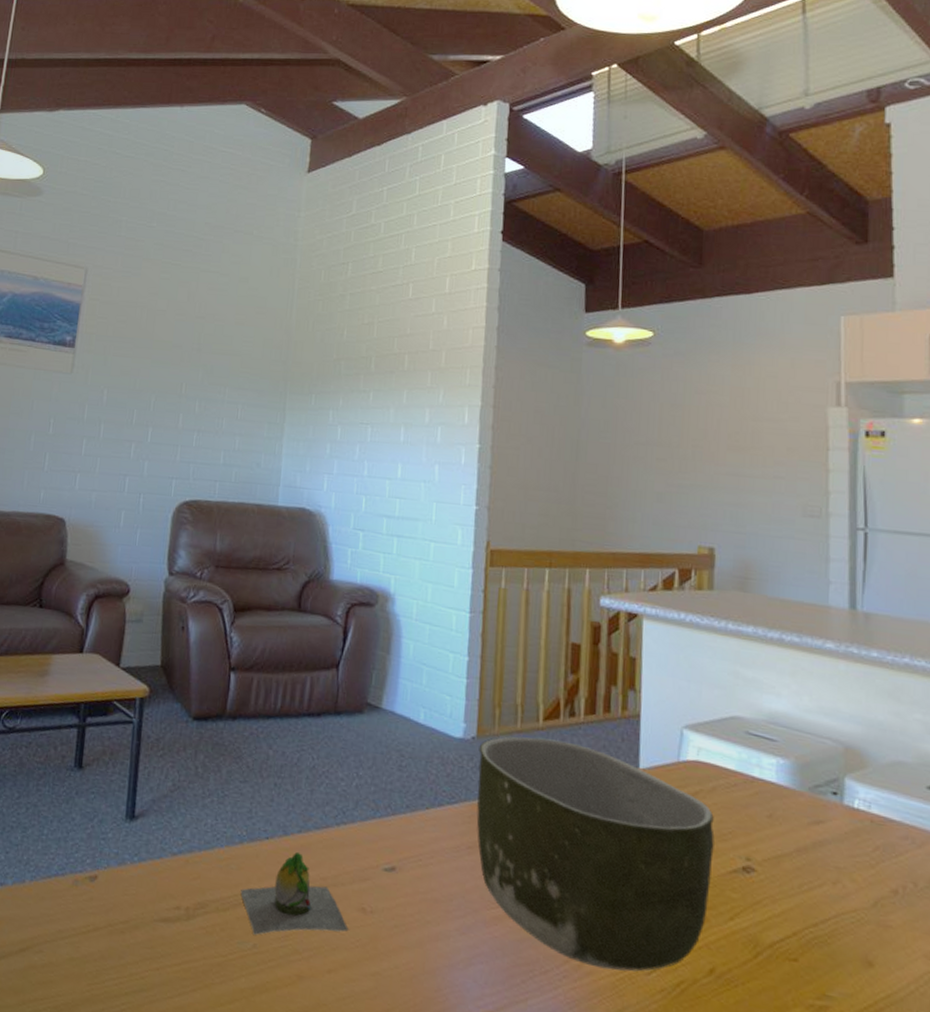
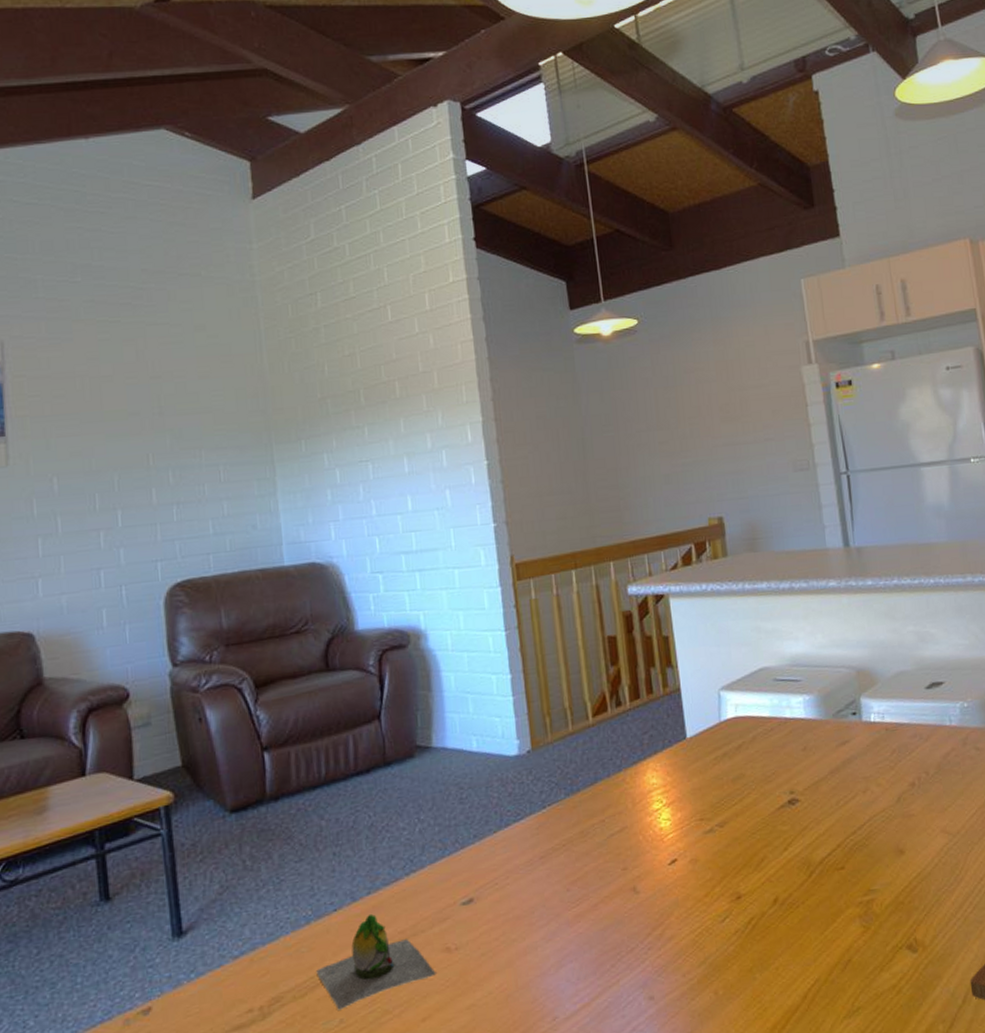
bowl: present [476,736,715,972] -> none [535,731,764,932]

